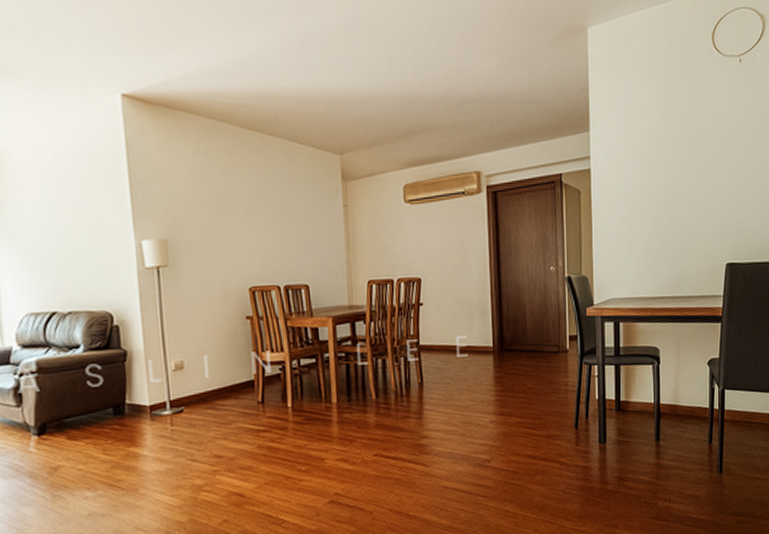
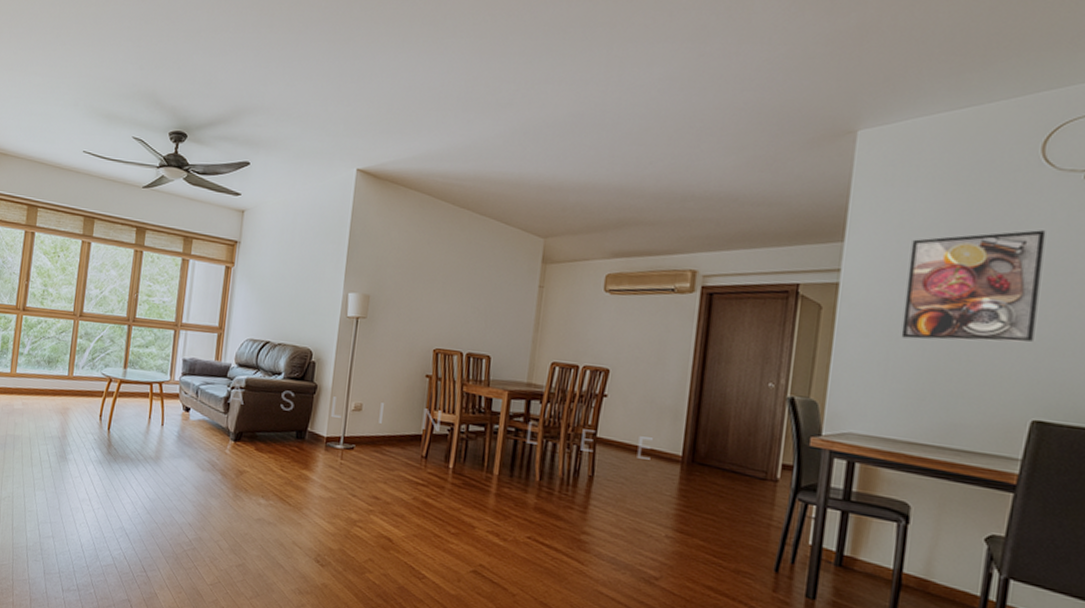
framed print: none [637,108,721,210] -> present [901,230,1046,343]

